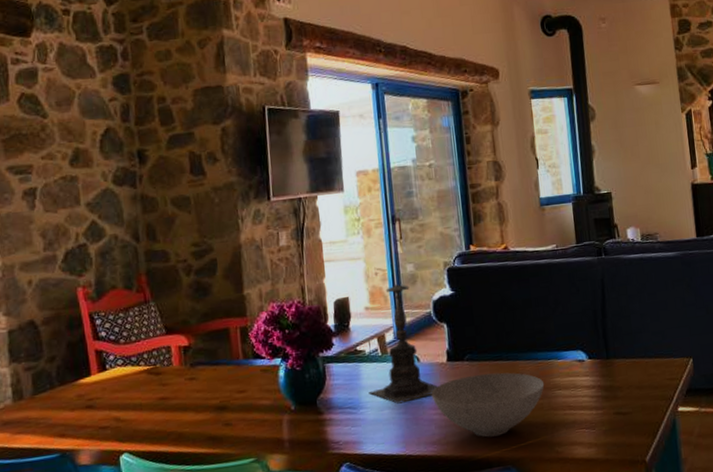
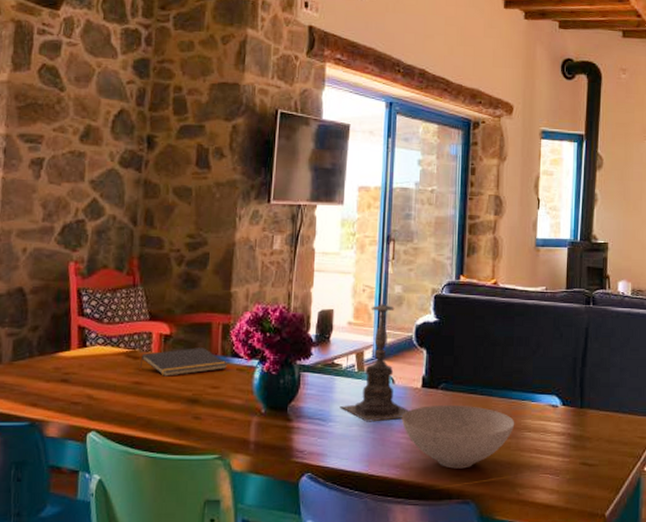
notepad: none [162,354,251,388] -> present [139,348,227,377]

